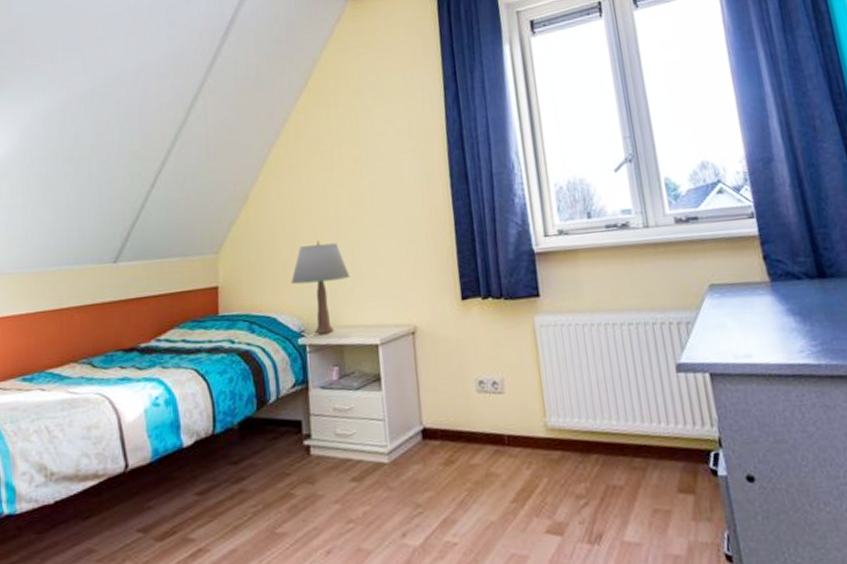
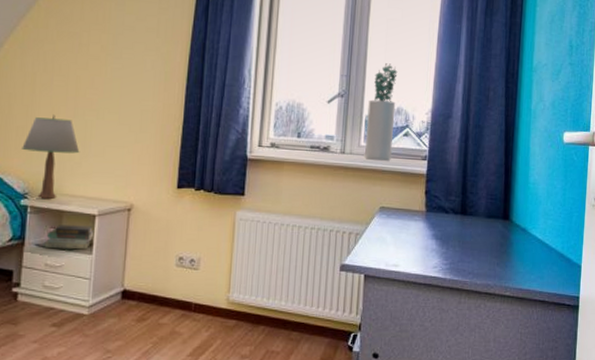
books: none [329,358,381,389] -> present [44,225,94,249]
vase: none [663,112,709,231] -> present [365,63,398,162]

